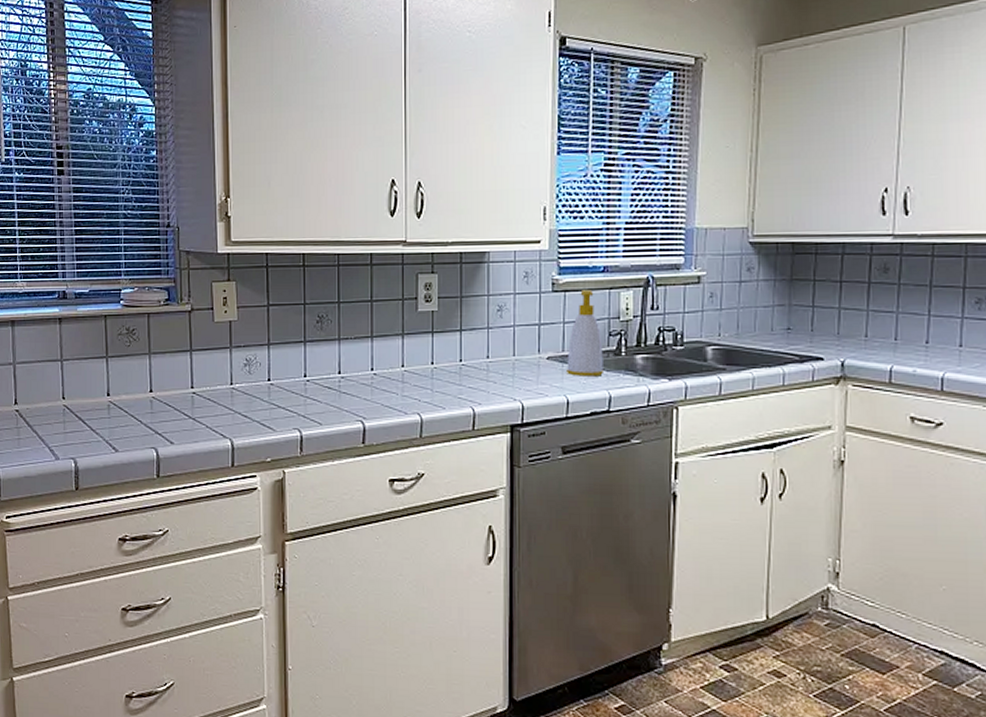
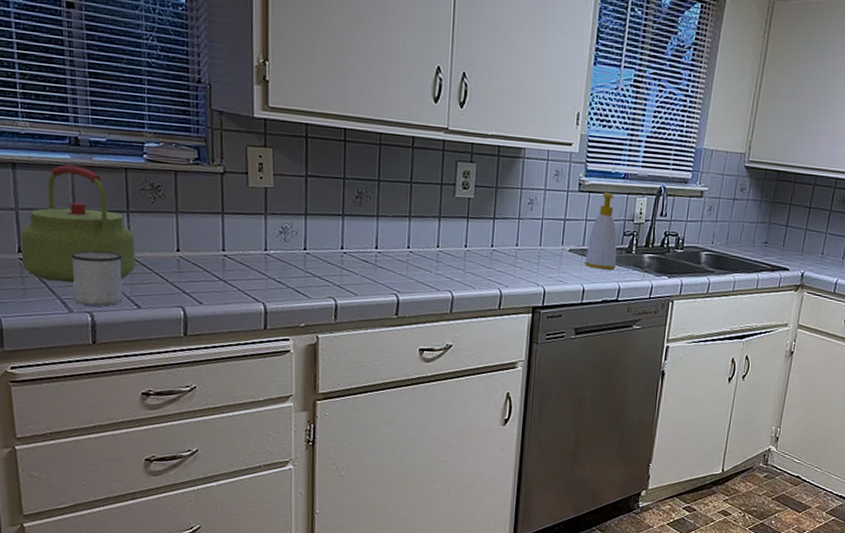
kettle: none [17,318,113,430] -> present [21,165,135,283]
mug: none [59,397,103,452] -> present [72,250,123,306]

